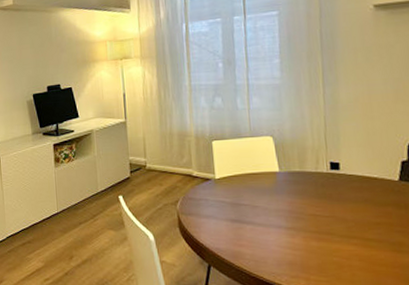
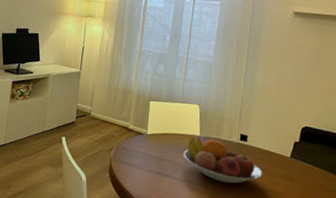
fruit bowl: none [262,173,367,222] -> present [183,136,263,184]

